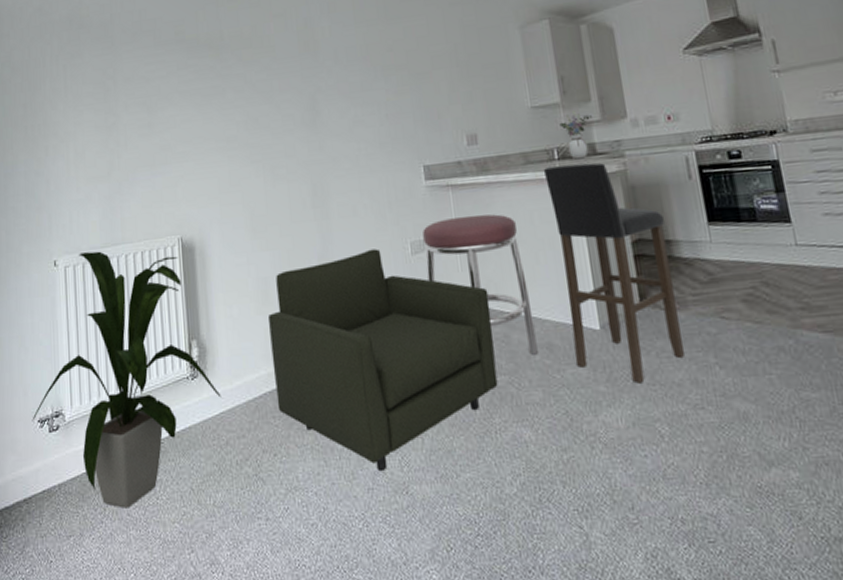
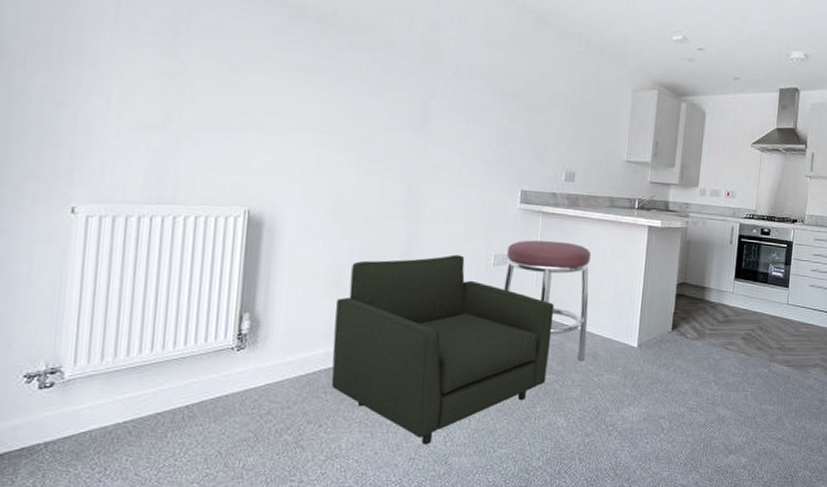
house plant: present [32,251,222,508] -> none [14,204,270,469]
bar stool: present [543,162,684,384] -> none [613,213,705,390]
bouquet: present [559,111,592,160] -> none [645,172,672,212]

